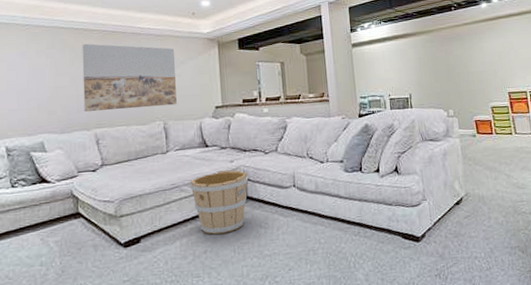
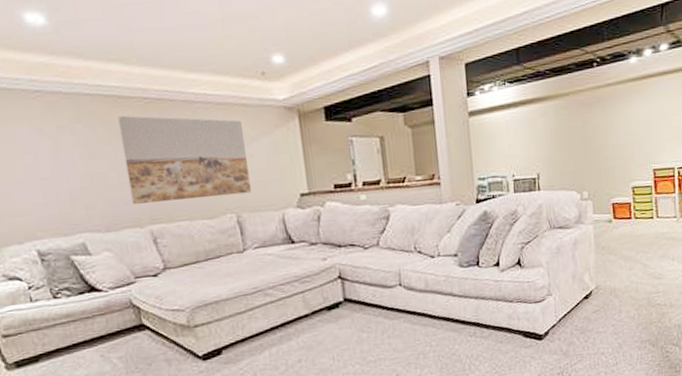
wooden bucket: present [190,170,249,235] -> none [275,269,346,342]

